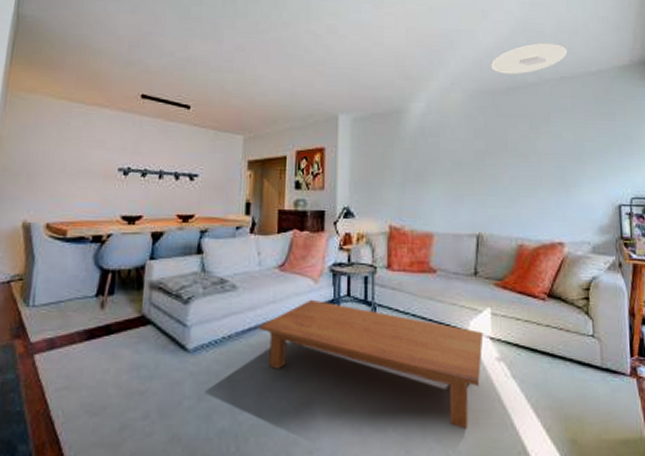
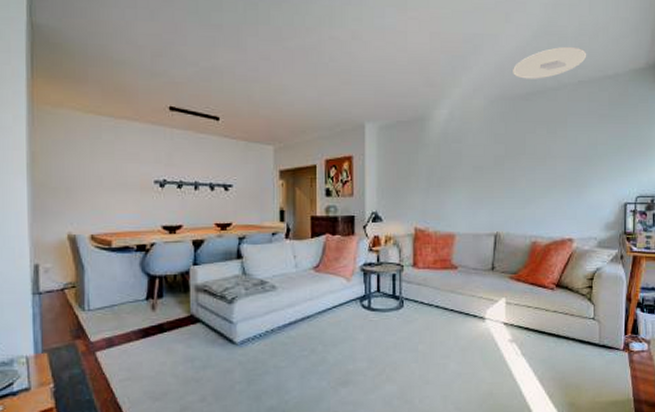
coffee table: present [259,299,484,430] -> none [299,295,499,399]

